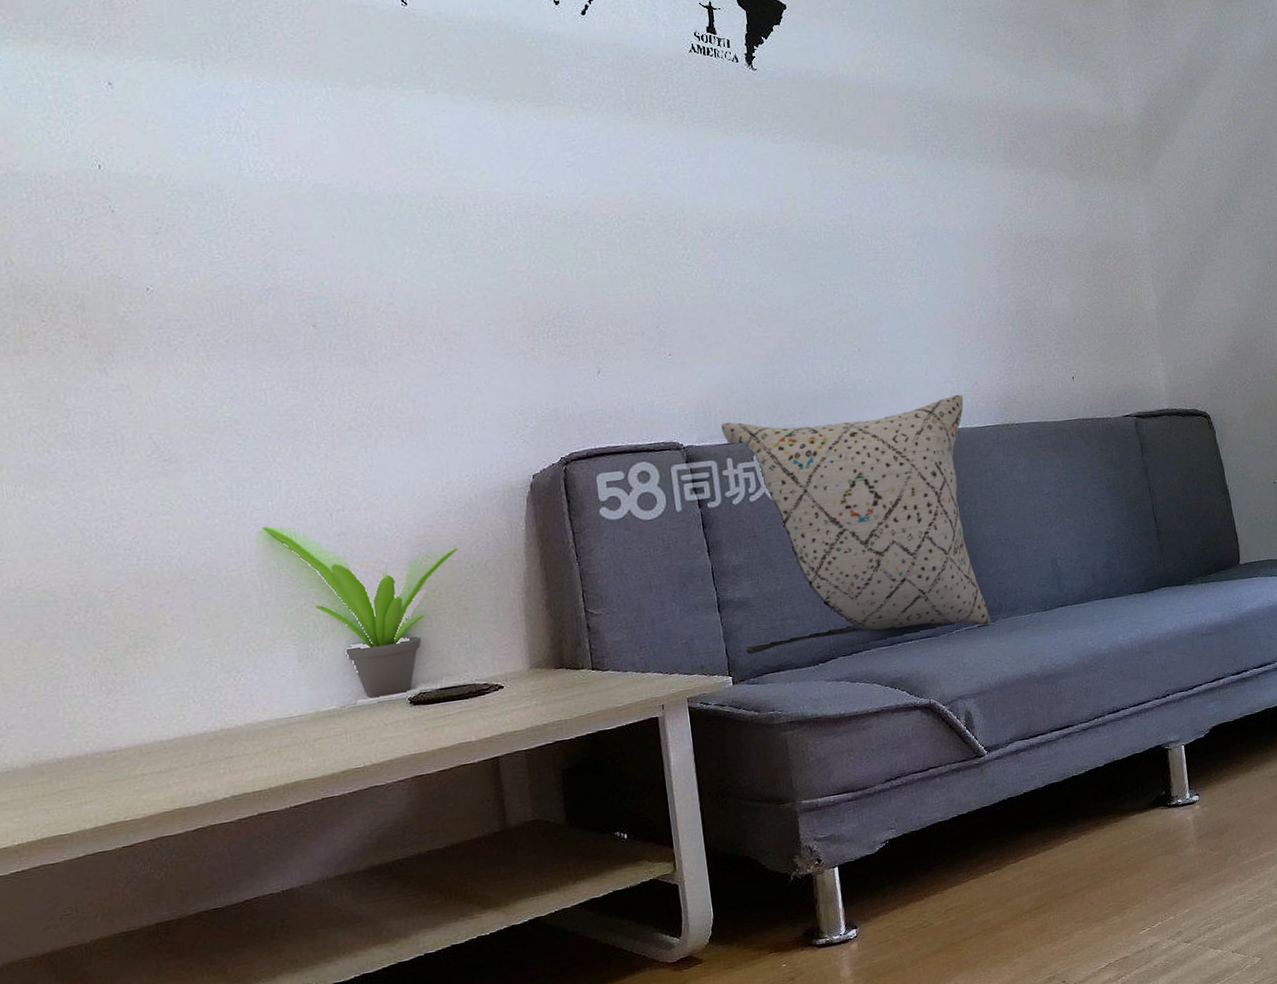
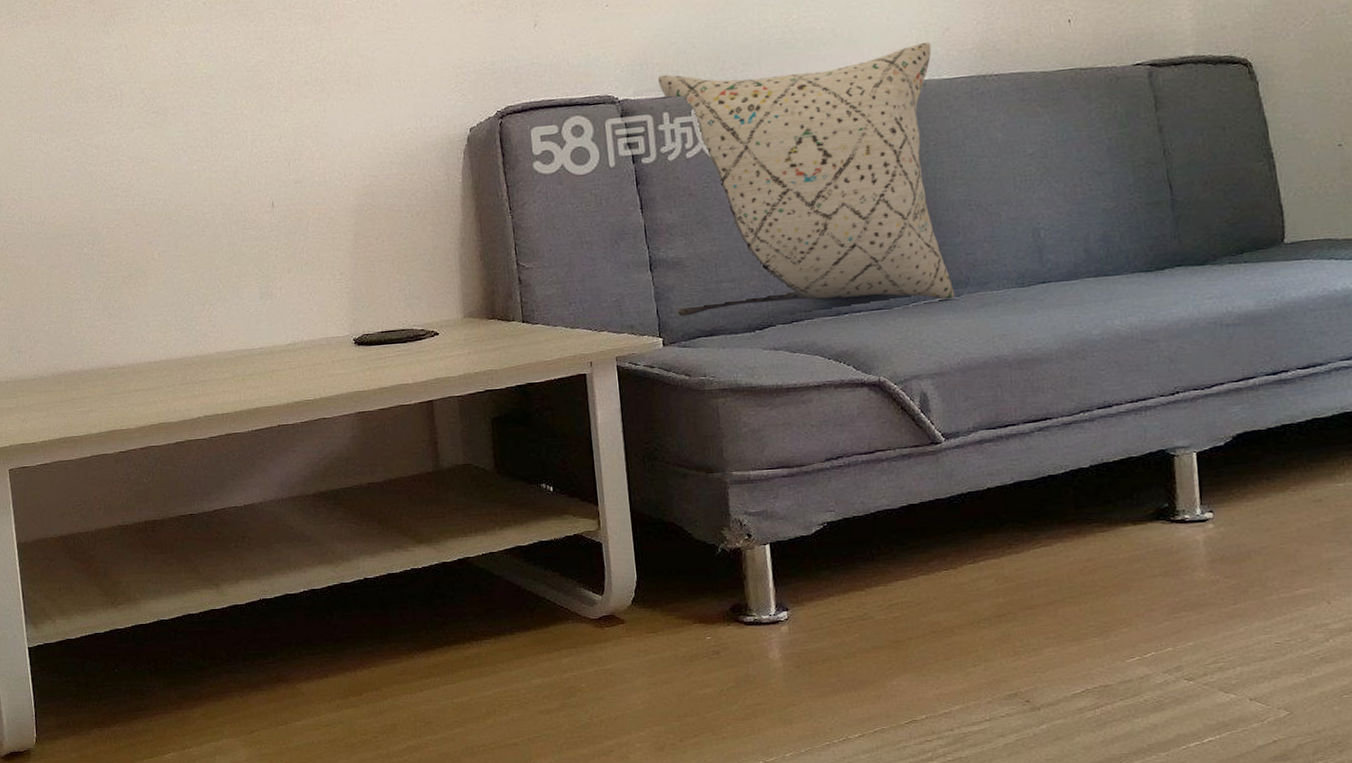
potted plant: present [261,526,458,699] -> none [231,173,400,337]

